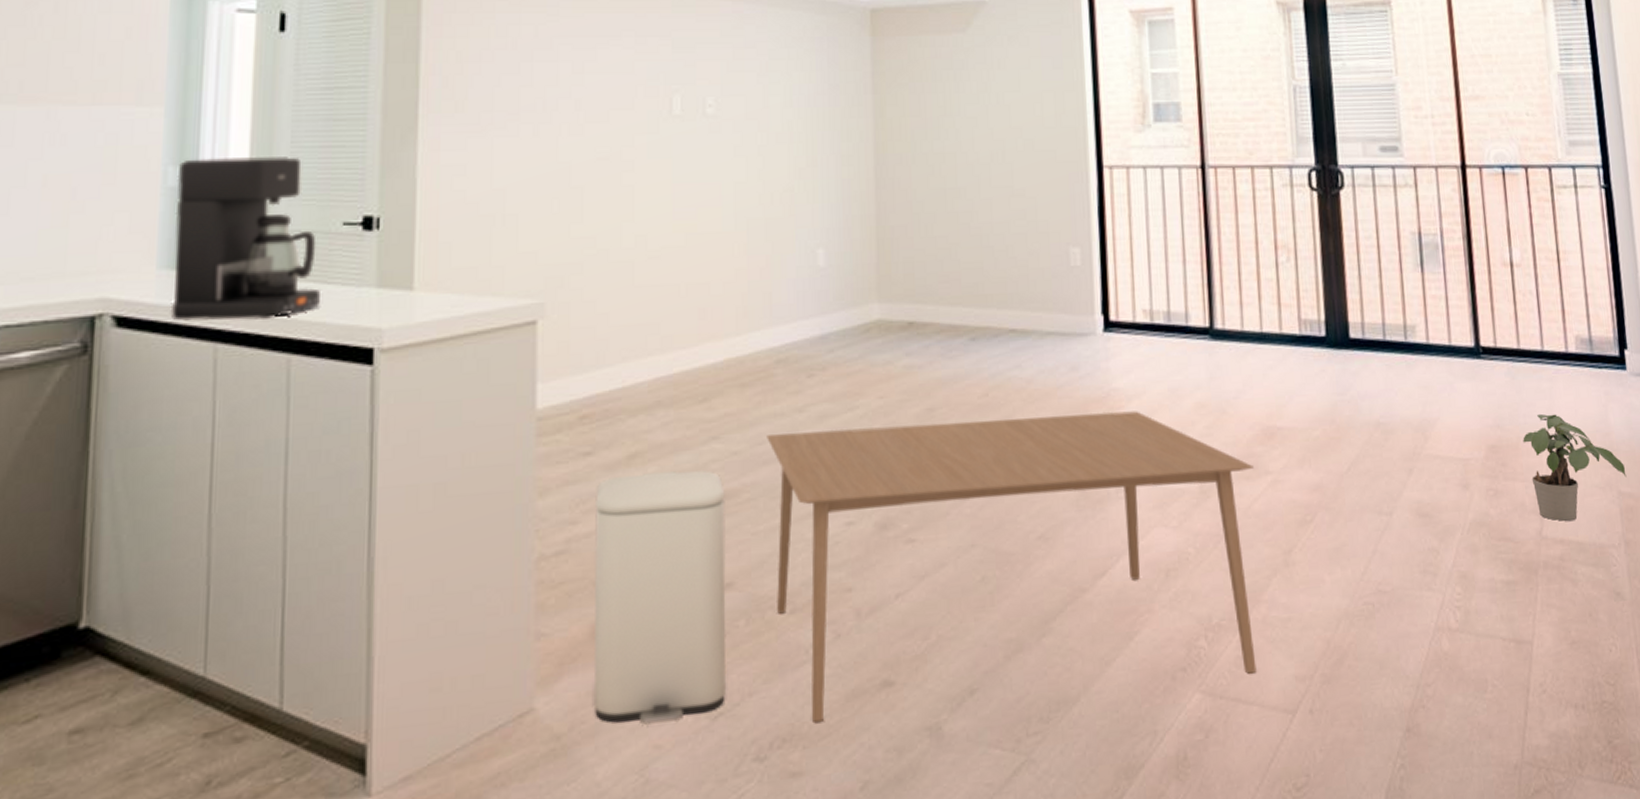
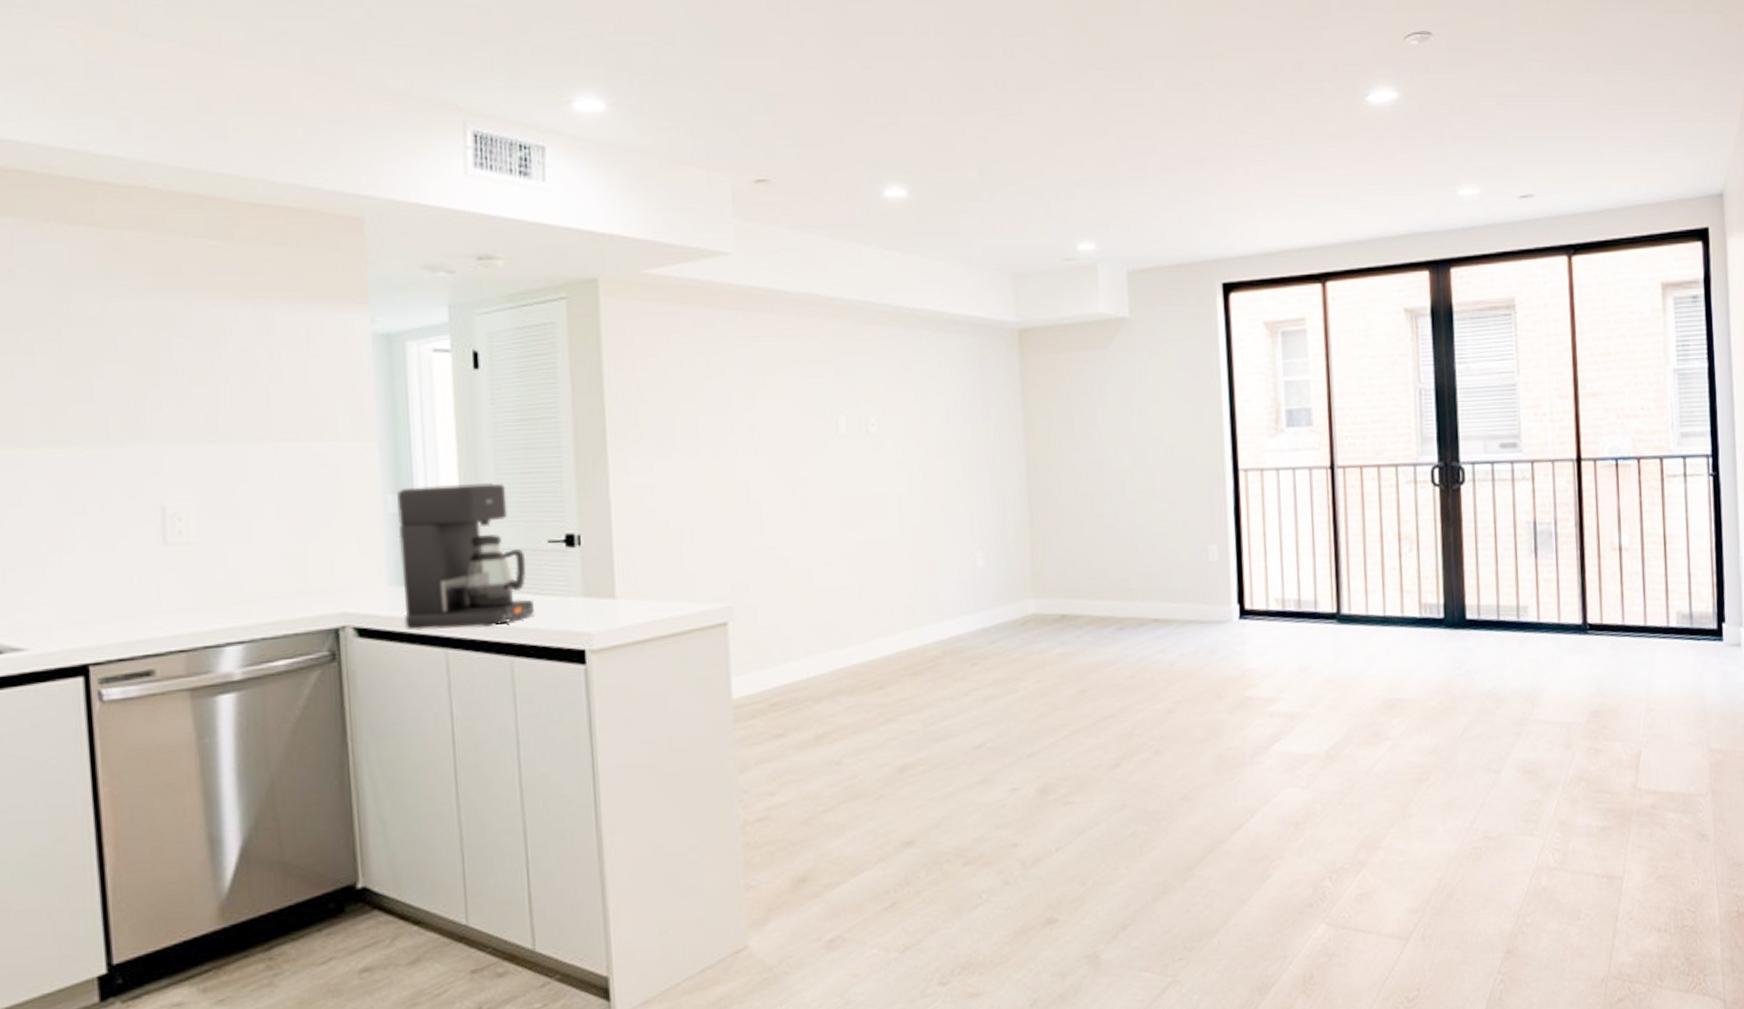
pedal bin: present [593,470,726,726] -> none [789,748,911,958]
dining table: present [767,411,1257,722] -> none [937,688,1375,953]
potted plant: present [1523,413,1627,521] -> none [1623,681,1717,775]

